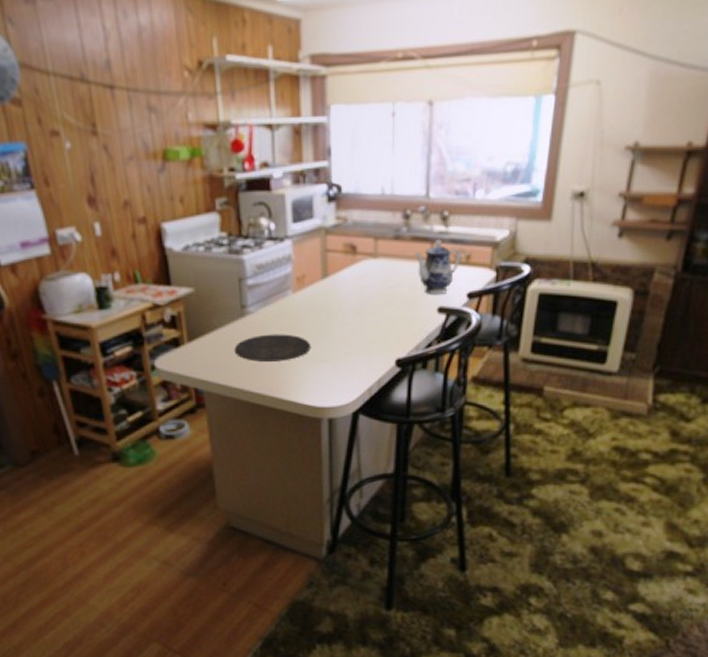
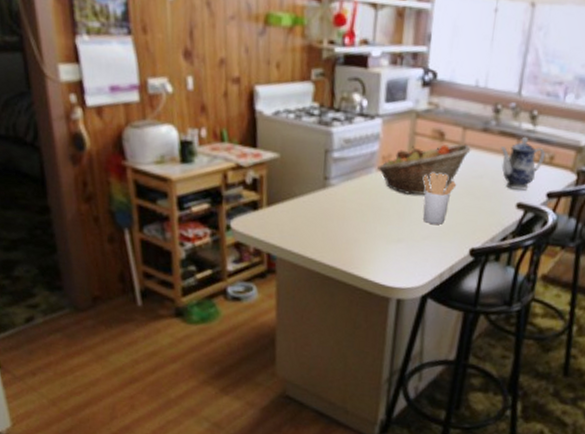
plate: present [234,334,311,363] -> none [312,208,388,237]
fruit basket: none [293,254,385,313] -> present [377,144,471,195]
utensil holder: none [341,287,375,339] -> present [423,172,457,225]

